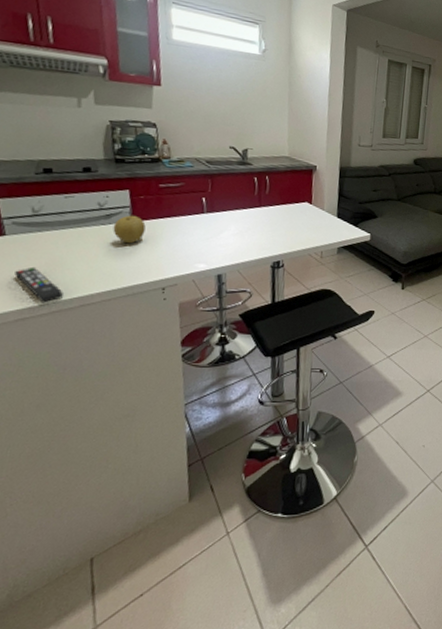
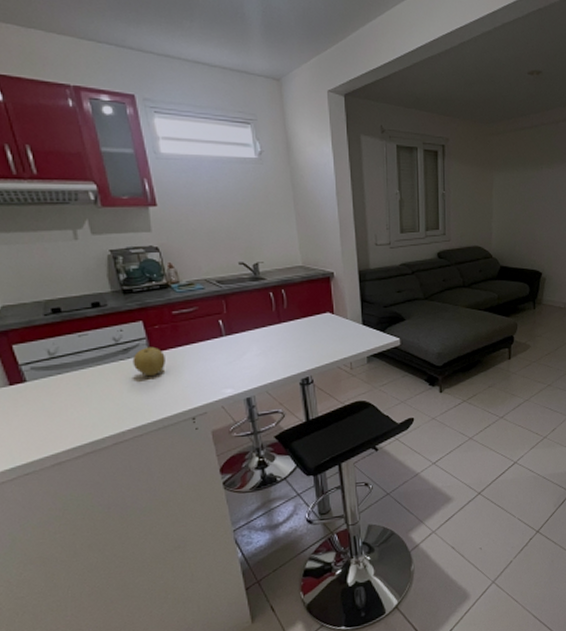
remote control: present [14,266,63,303] -> none [43,410,94,446]

